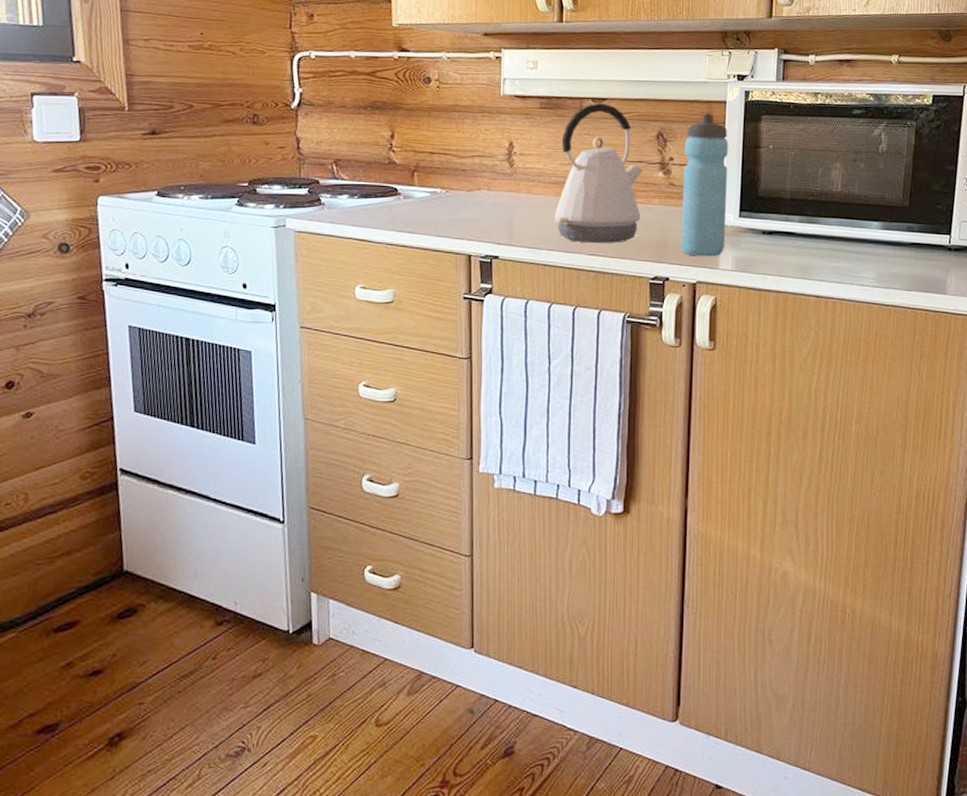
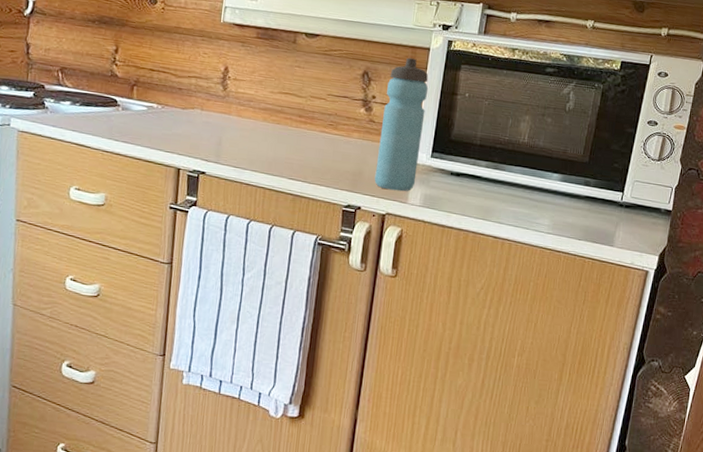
kettle: present [553,103,643,243] -> none [259,38,346,171]

